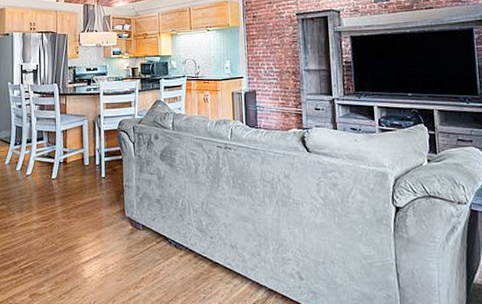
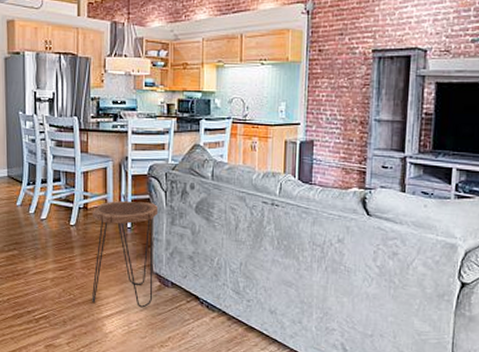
side table: none [71,153,128,251] -> present [92,201,159,308]

